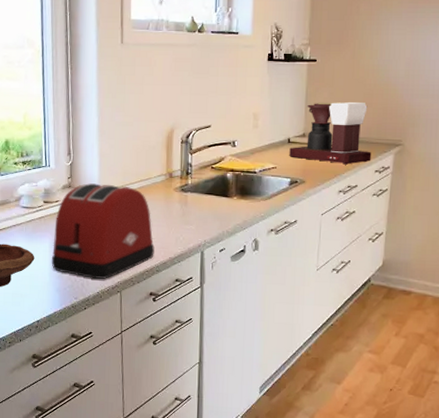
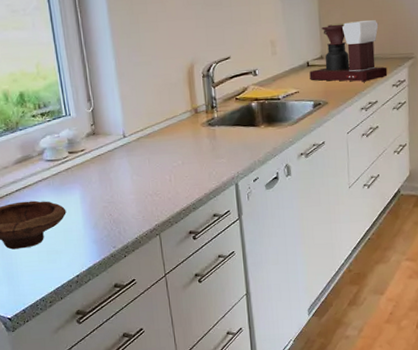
toaster: present [51,183,155,279] -> none [83,127,189,225]

